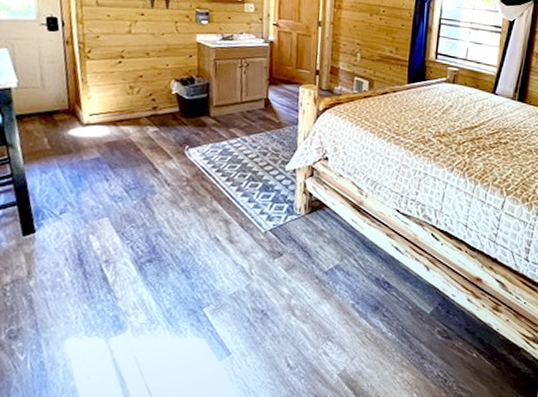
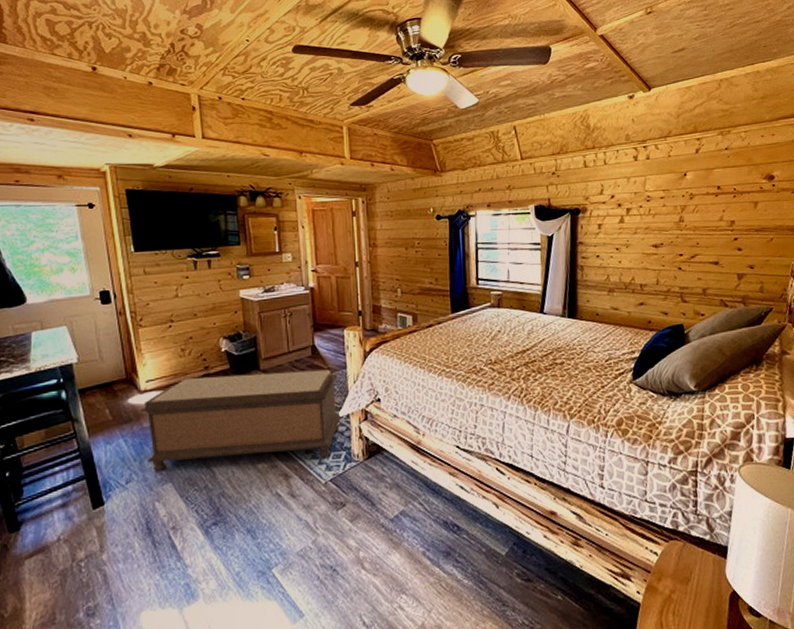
bench: none [81,116,289,209] -> present [140,369,341,472]

